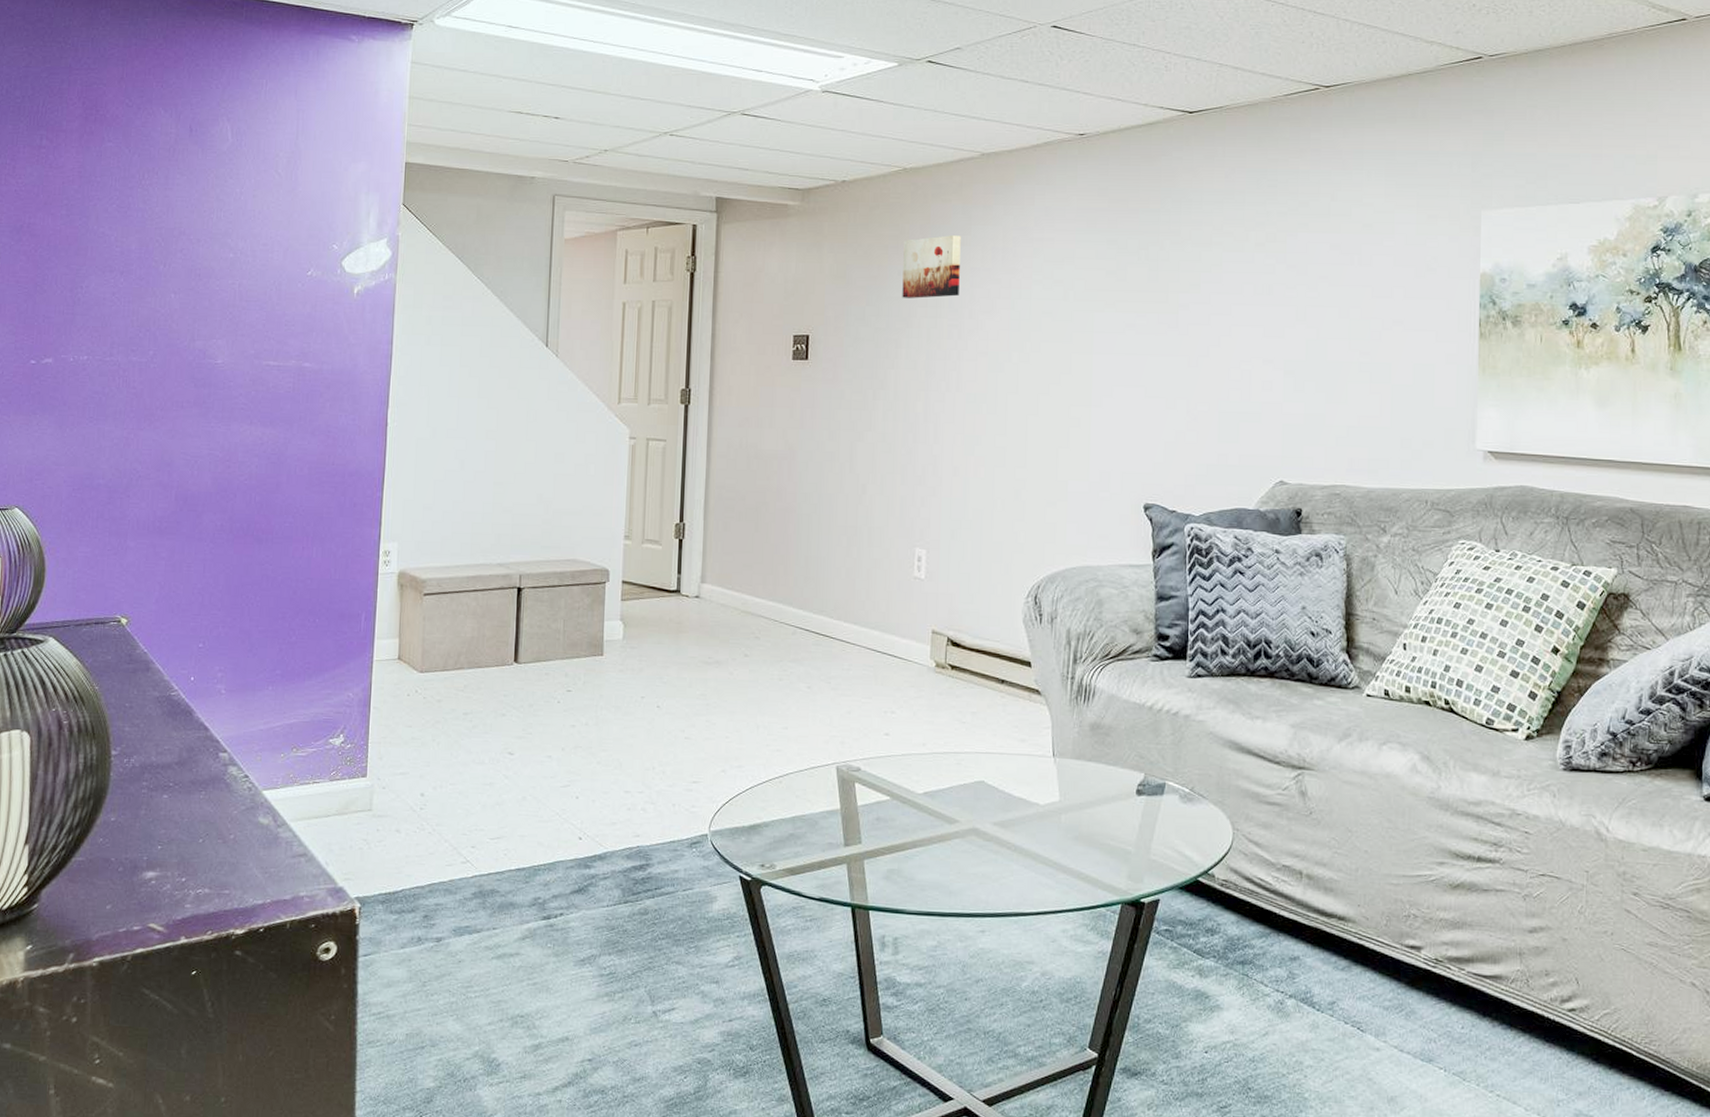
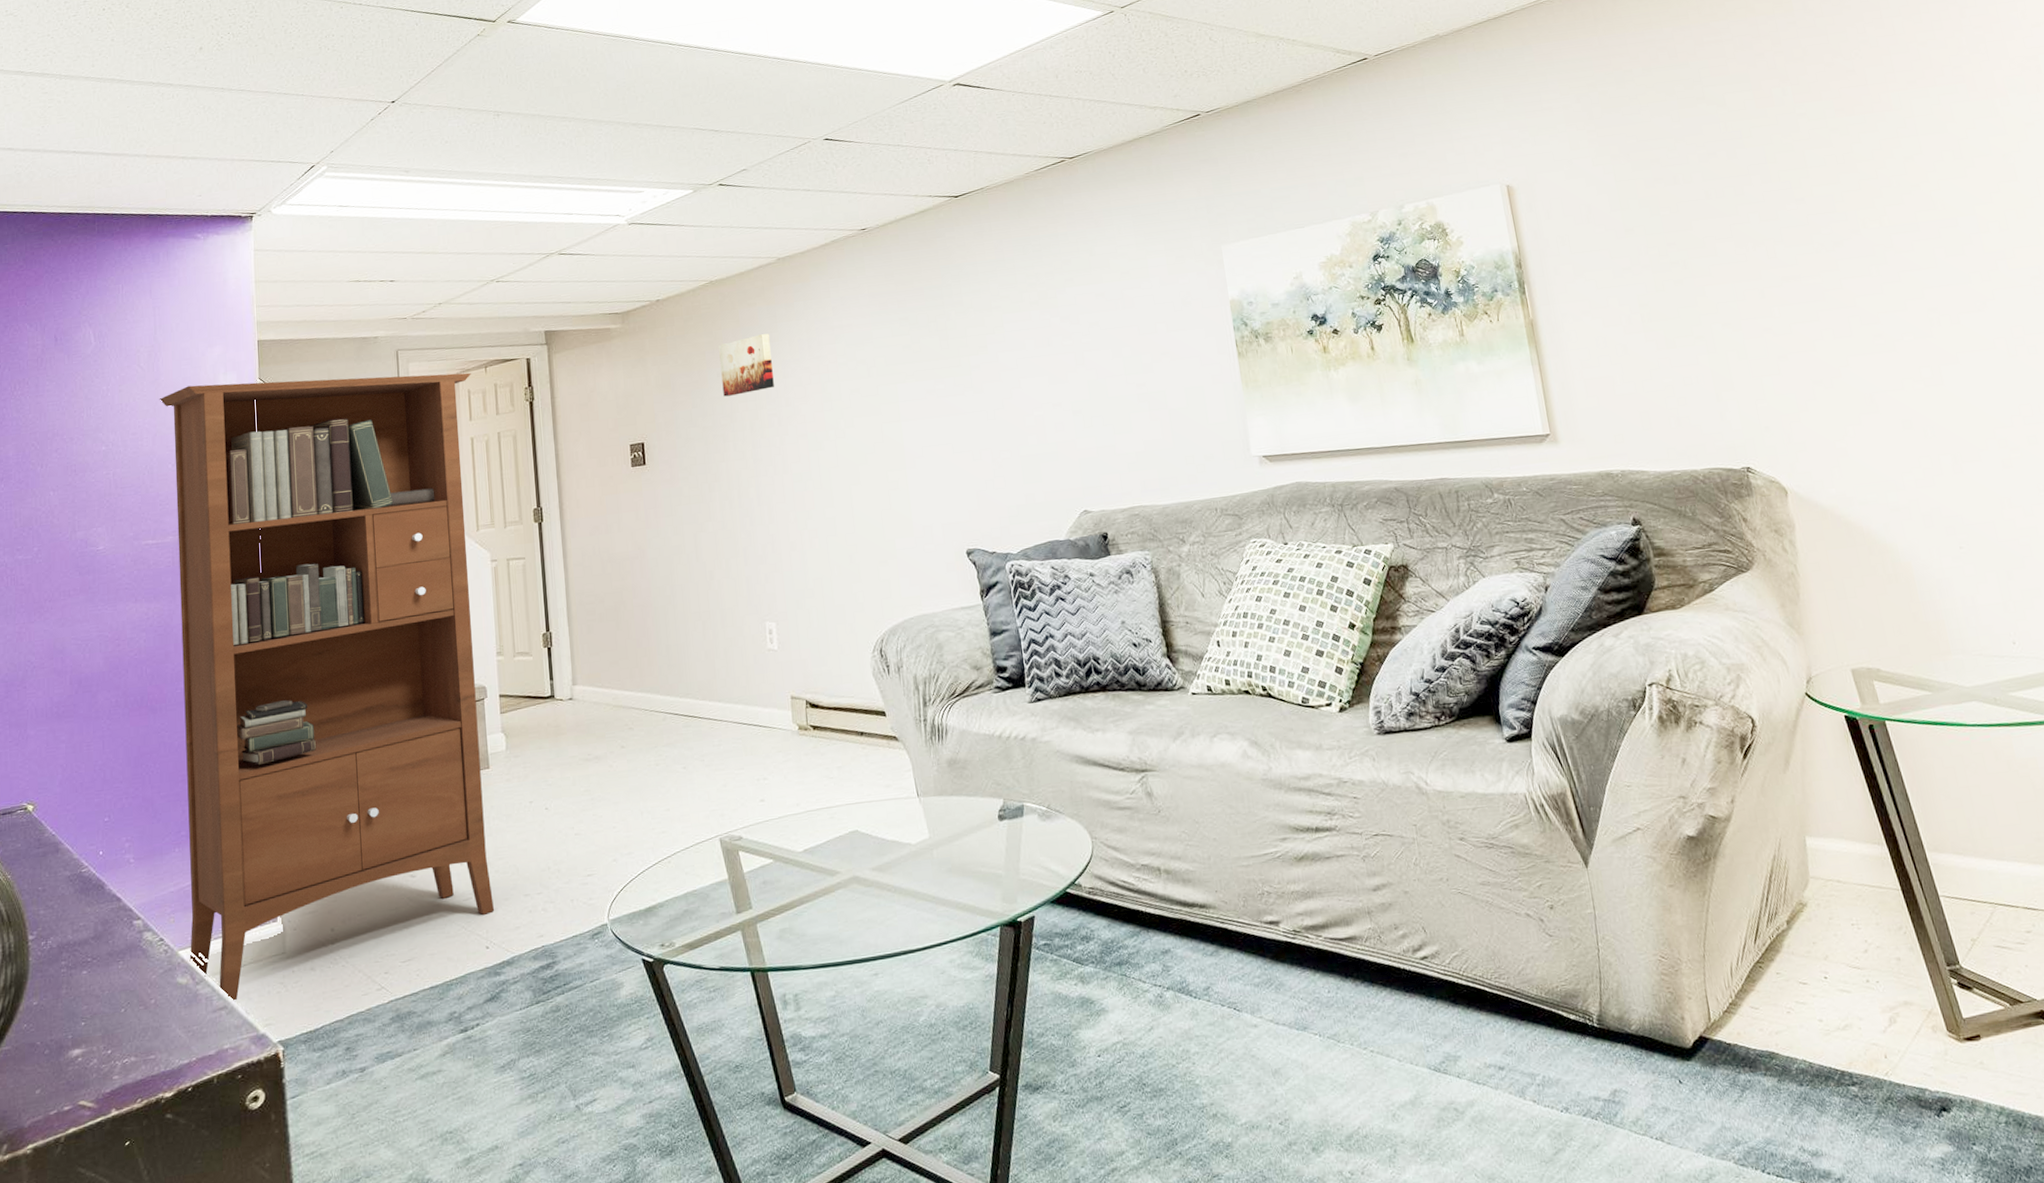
bookcase: none [273,201,631,850] -> present [159,372,495,1001]

